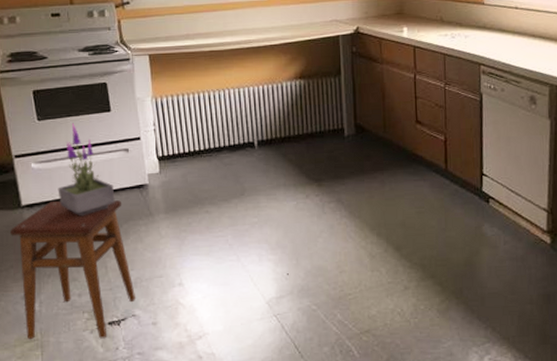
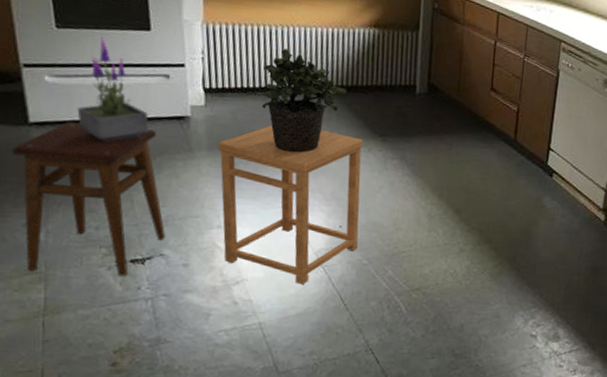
side table: none [173,181,305,335] -> present [217,125,364,285]
potted plant: none [206,111,281,207] -> present [261,48,347,153]

